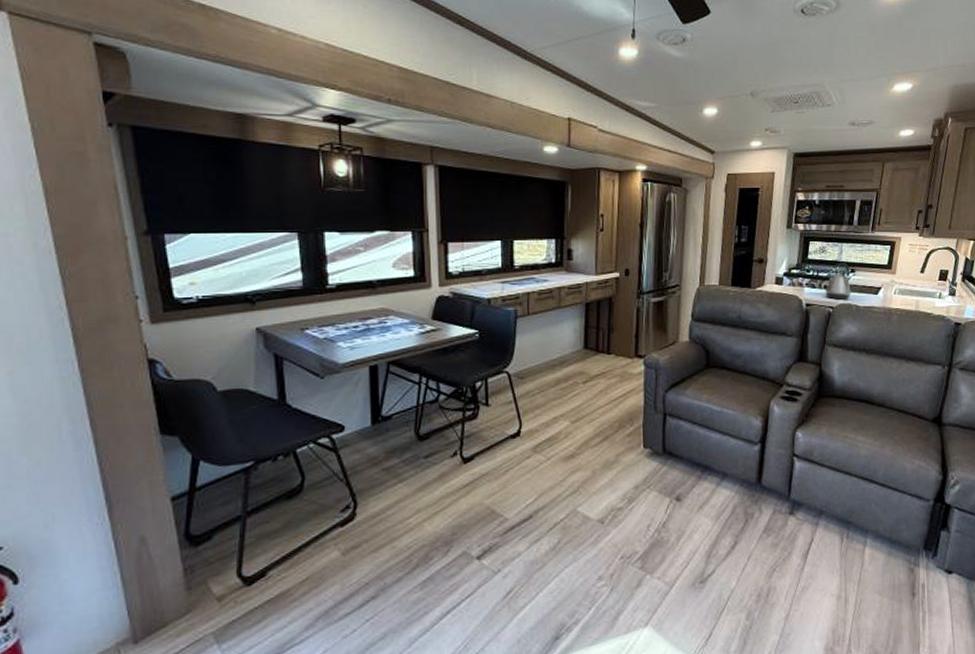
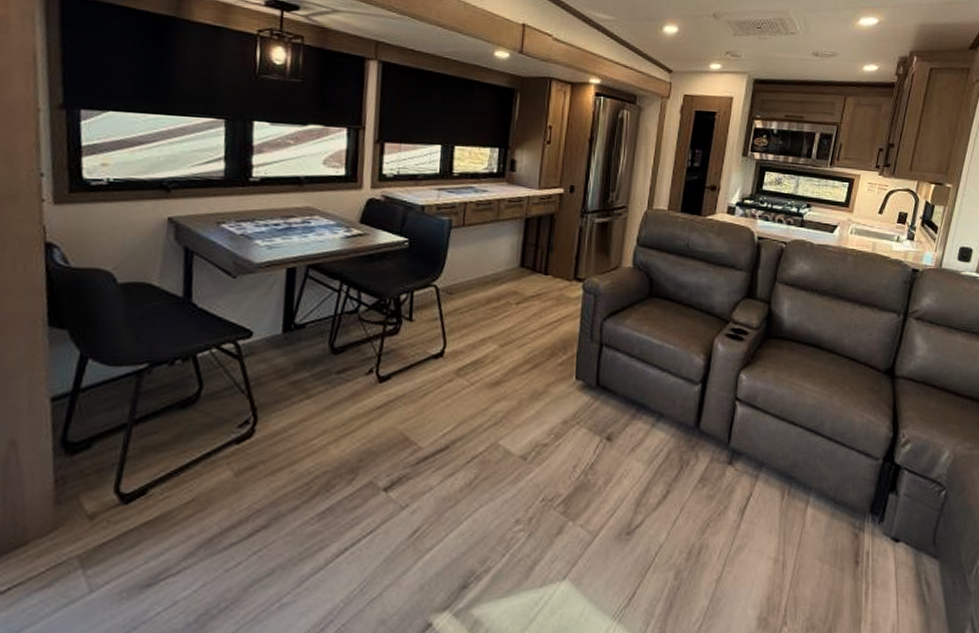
kettle: present [825,261,851,300] -> none [779,195,806,236]

